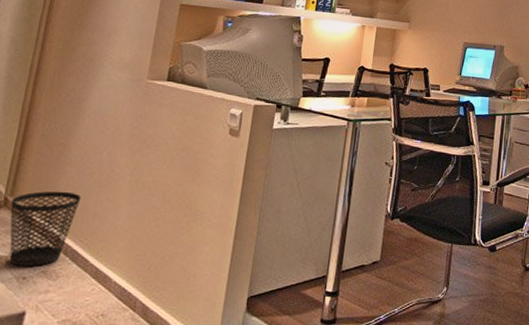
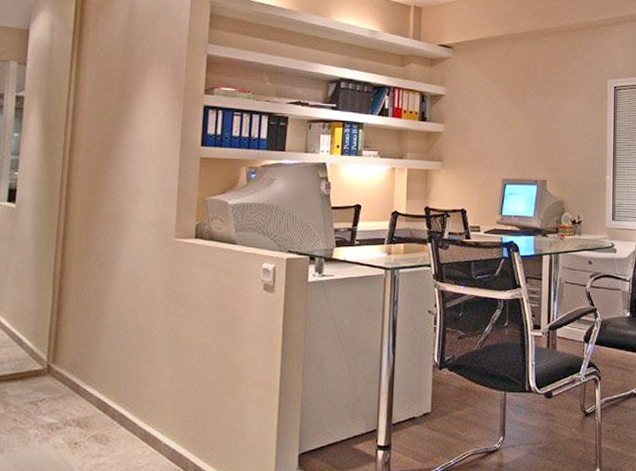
wastebasket: present [9,191,81,266] -> none [53,356,122,432]

